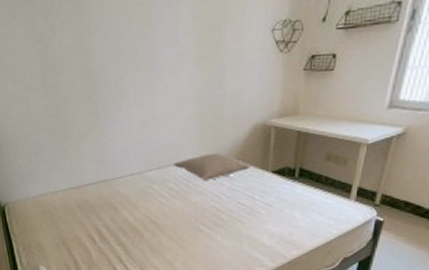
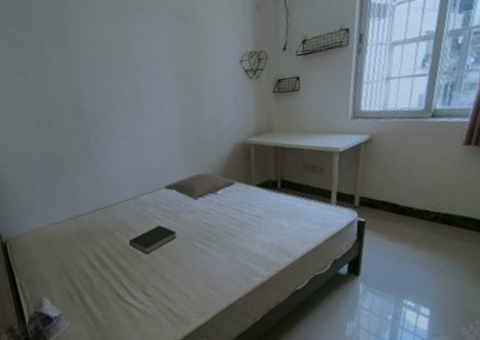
book: none [131,204,182,233] -> present [128,225,177,254]

